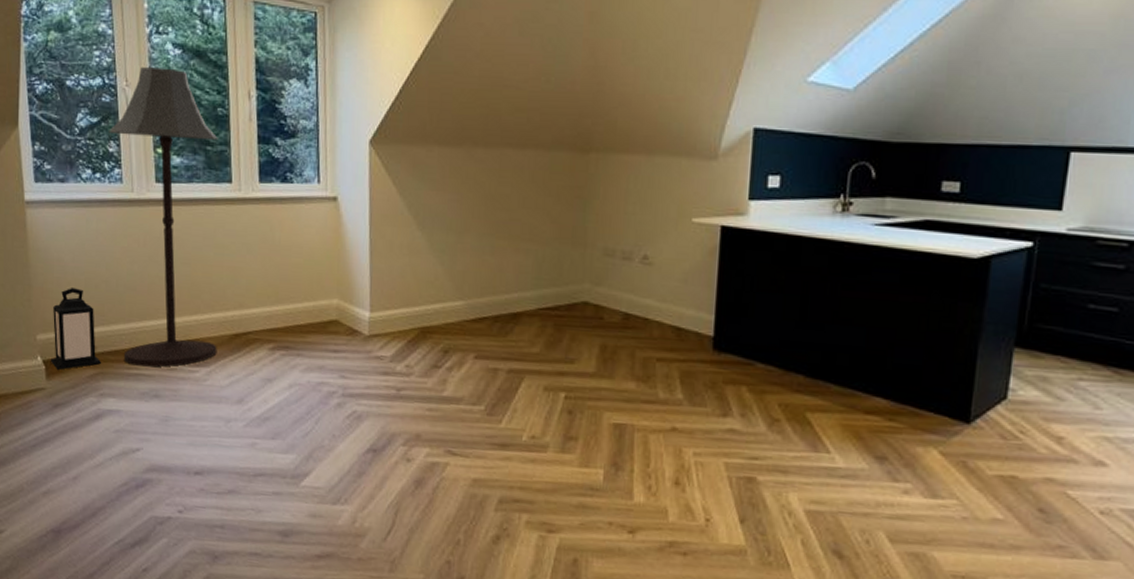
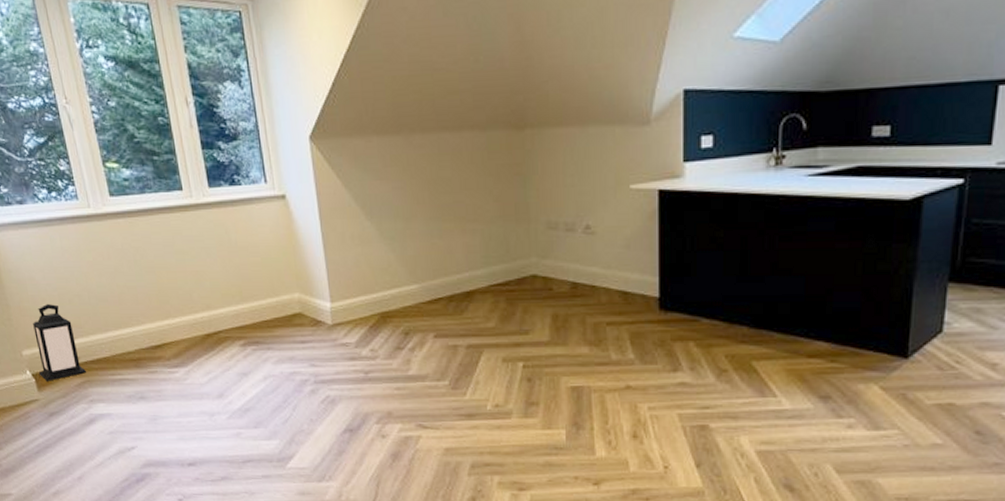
floor lamp: present [109,67,218,367] -> none [57,82,192,372]

